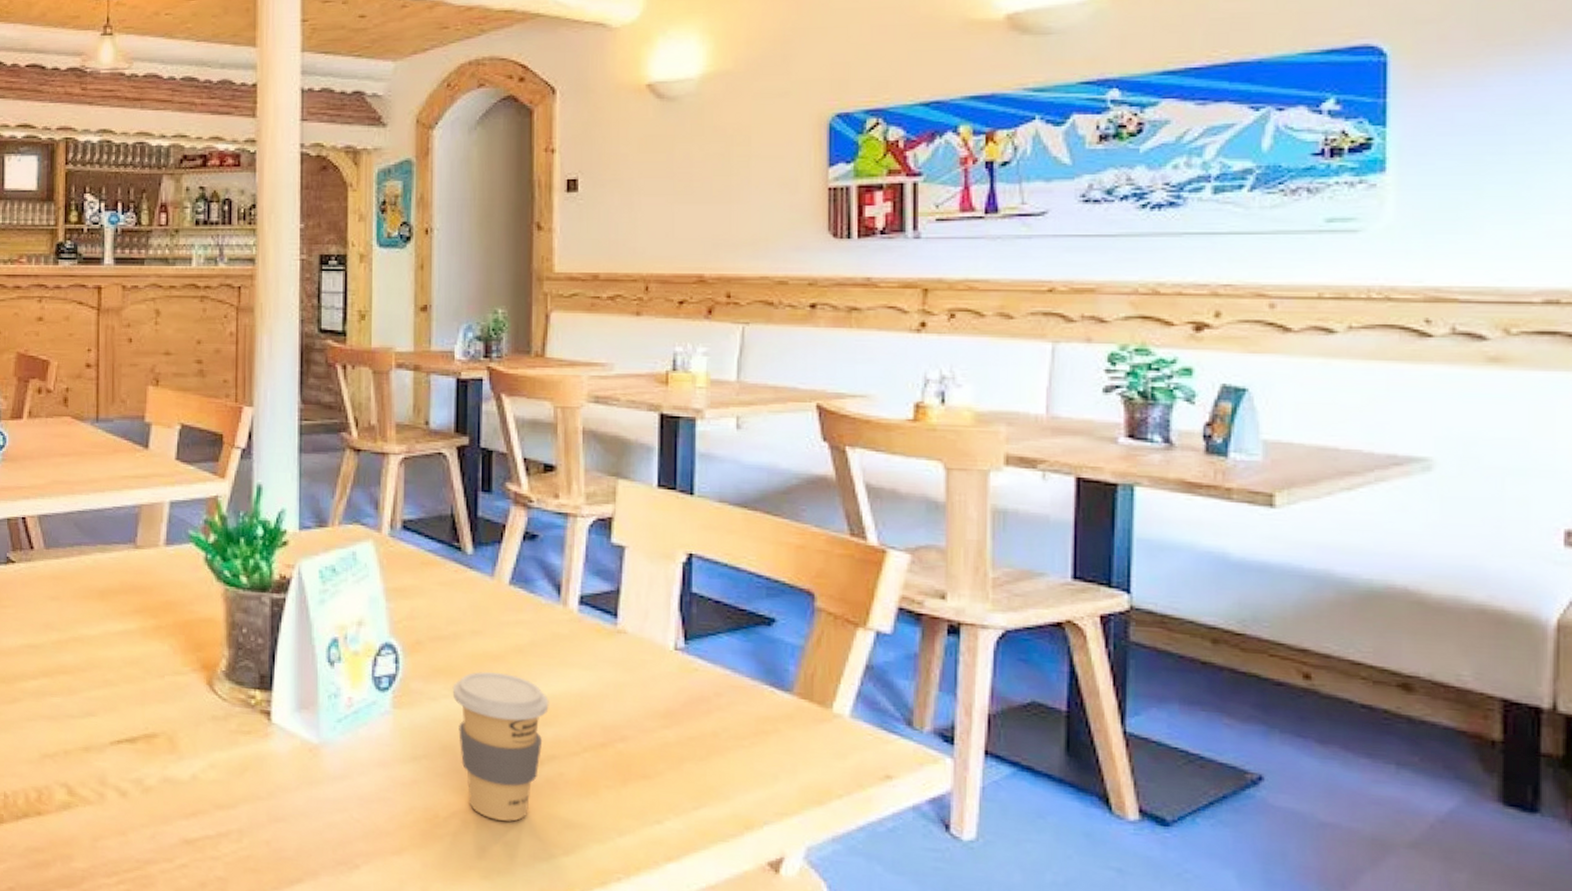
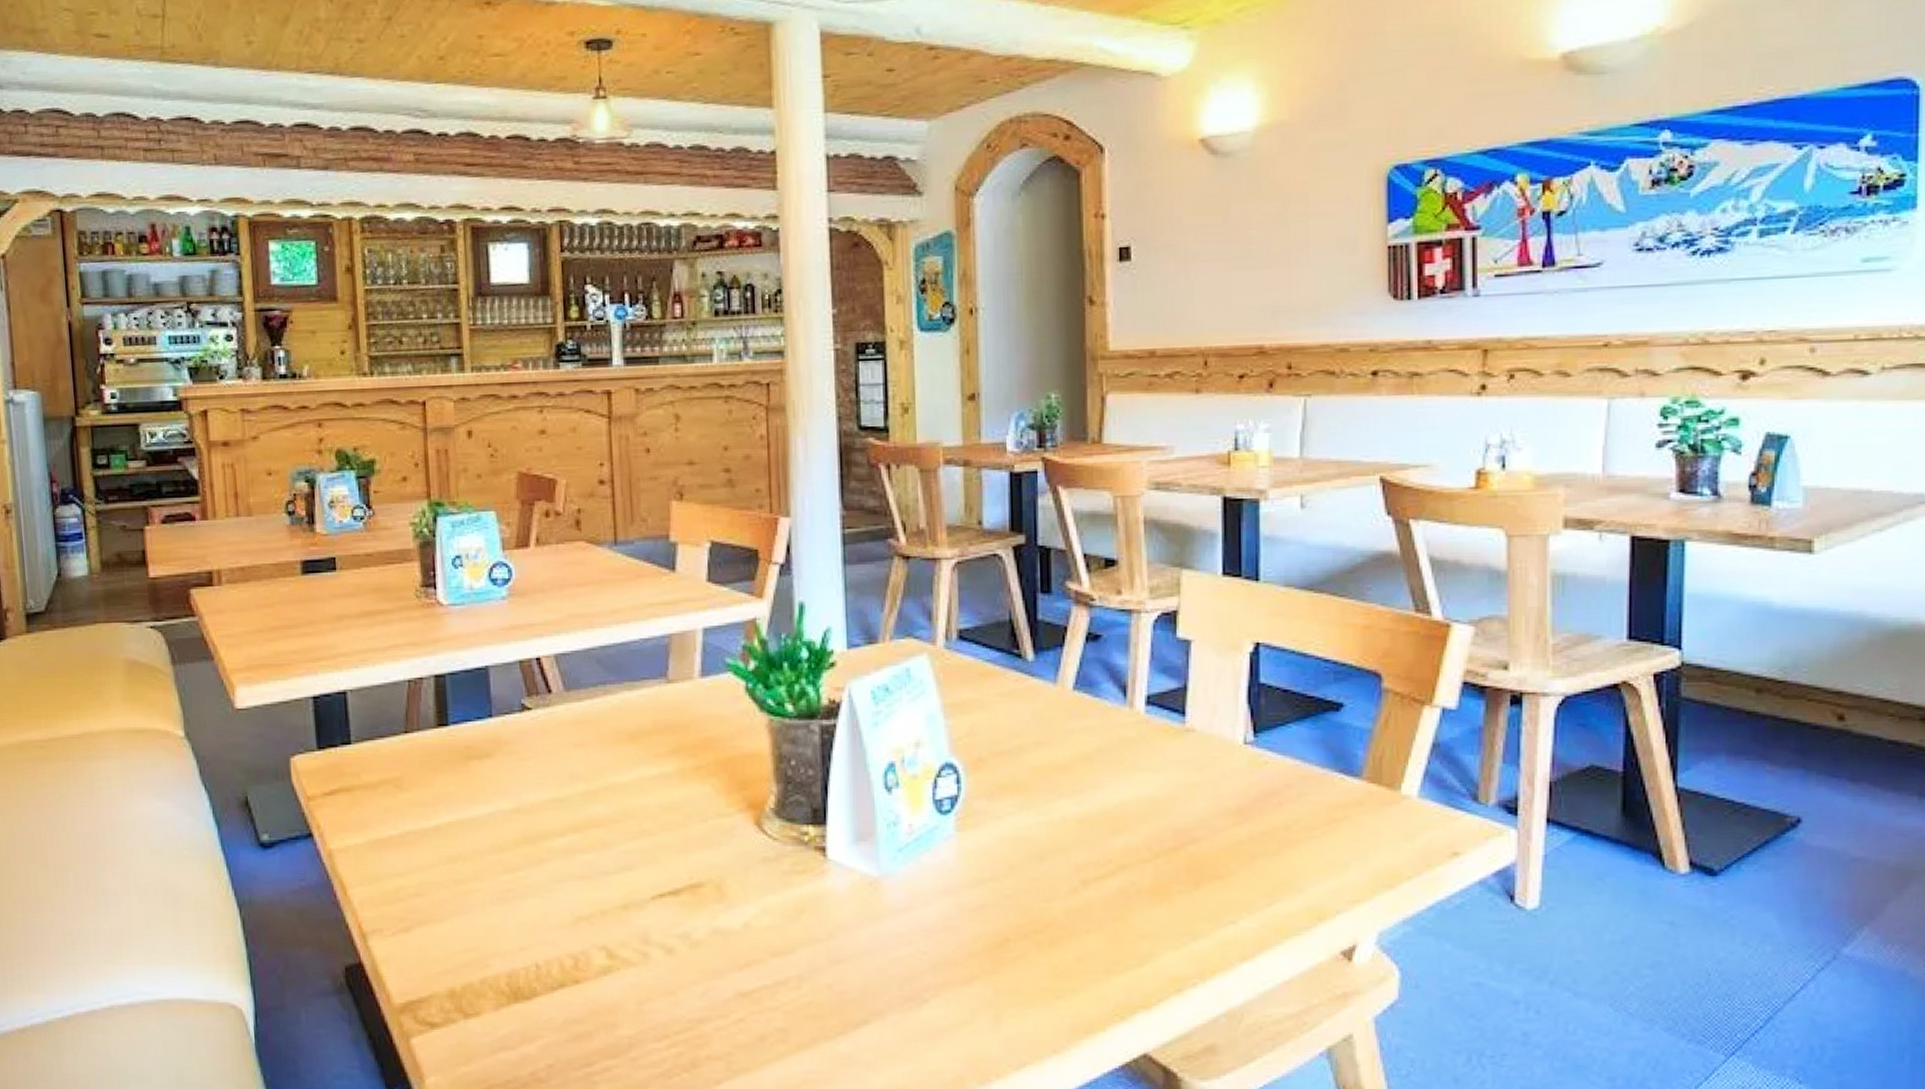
coffee cup: present [452,671,549,822] -> none [1018,784,1119,937]

